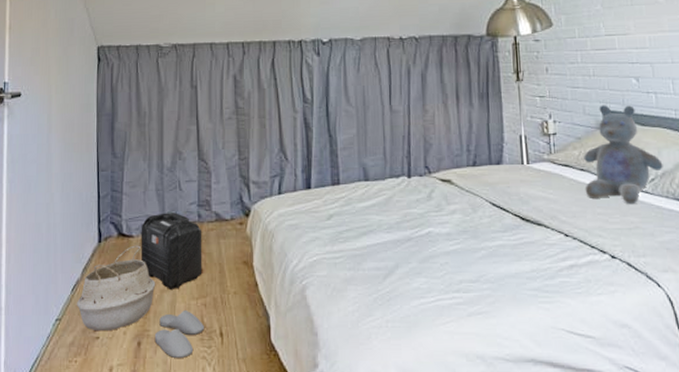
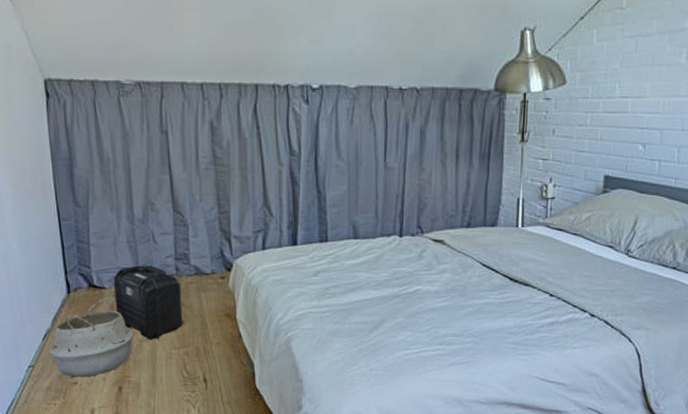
slippers: present [154,309,205,359] -> none [135,358,188,402]
stuffed bear: present [583,105,663,205] -> none [575,170,654,268]

